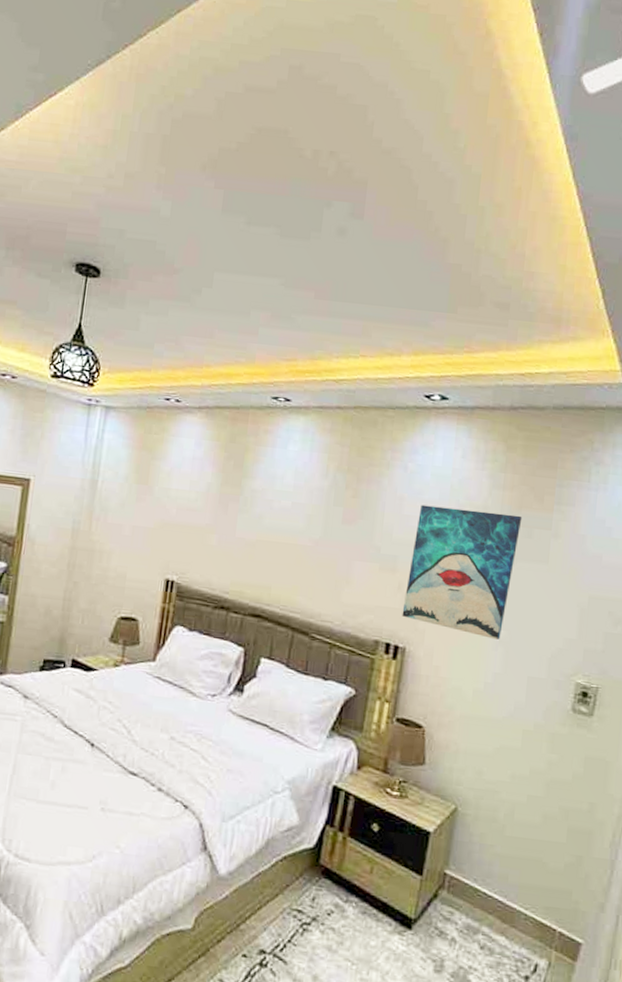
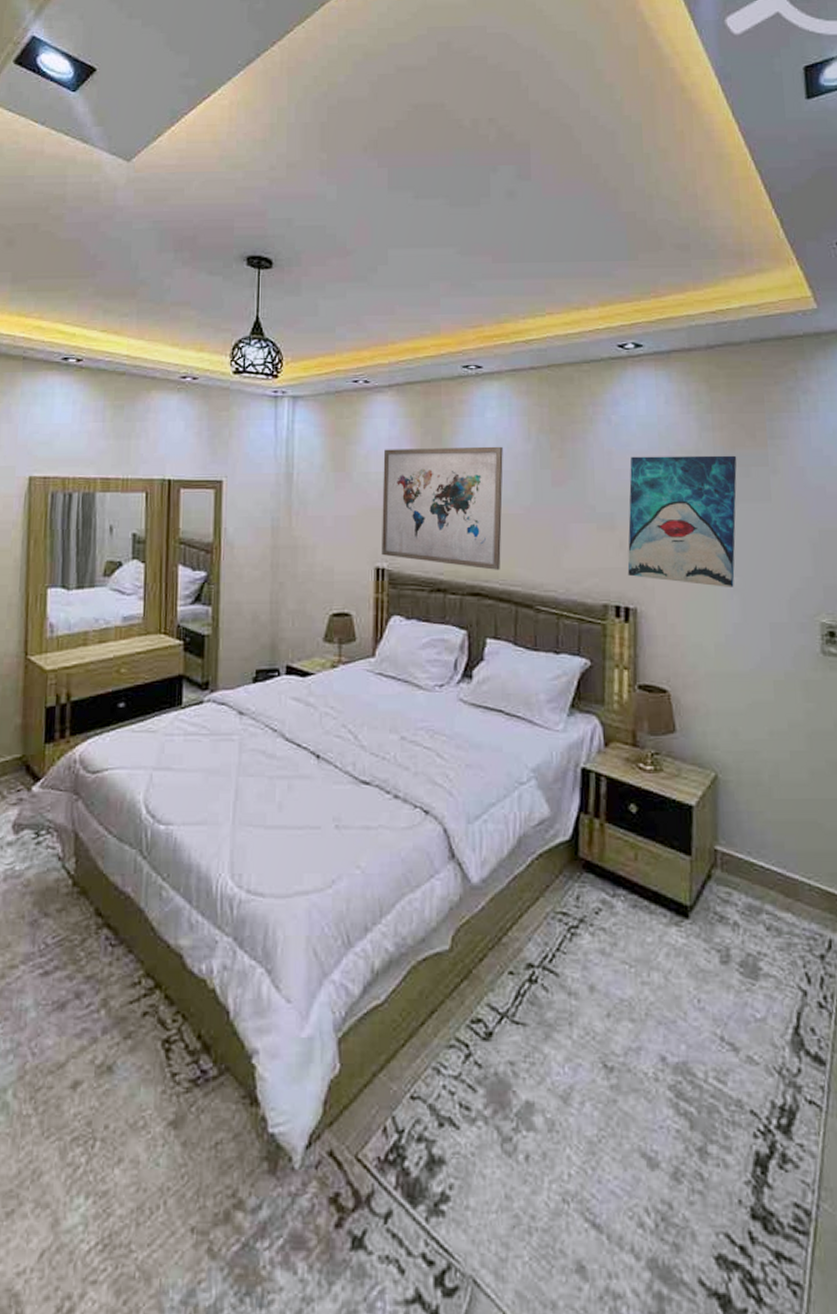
wall art: none [172,468,300,596] -> present [381,446,503,570]

